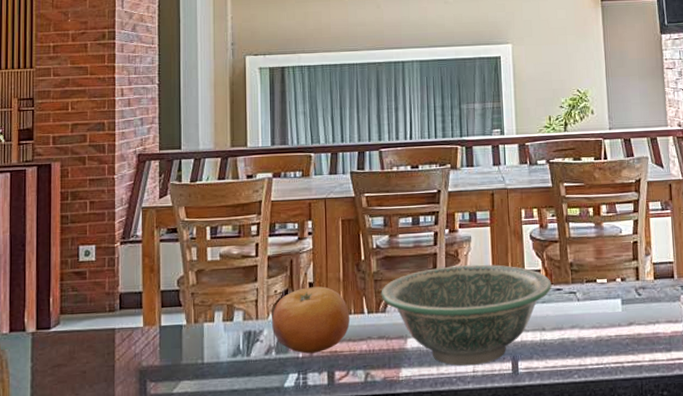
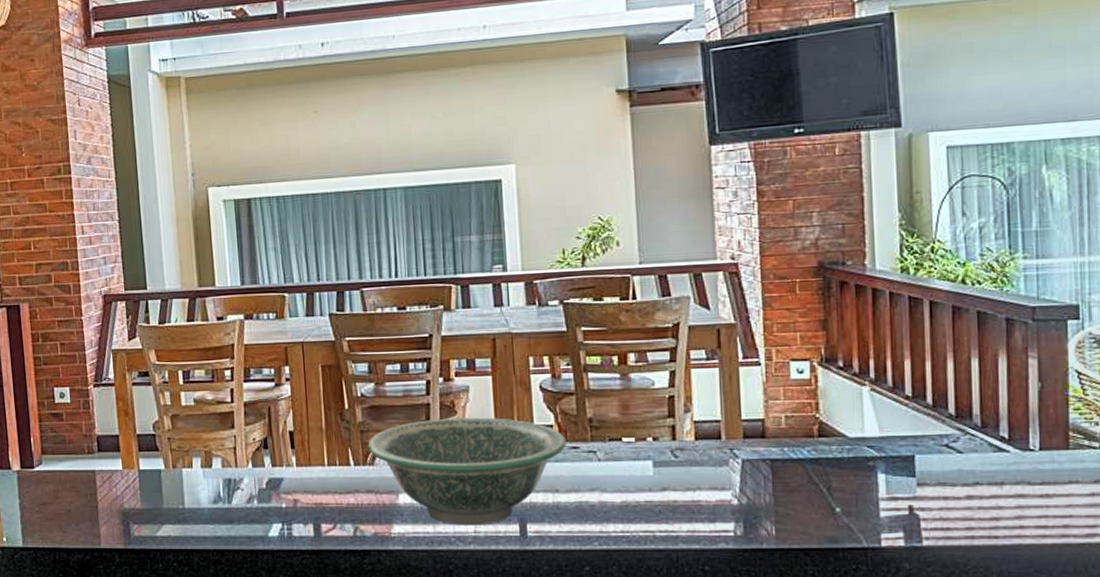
fruit: present [271,286,351,354] -> none [251,435,336,504]

